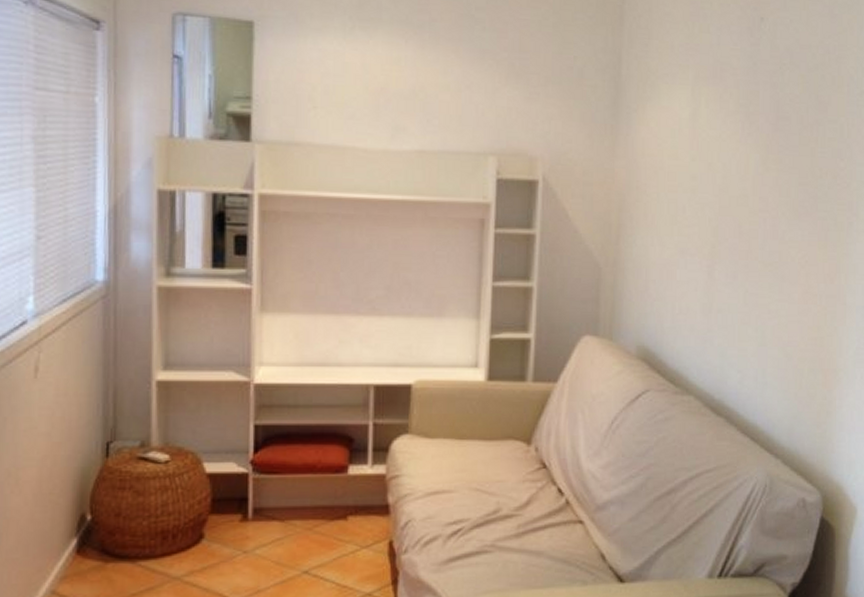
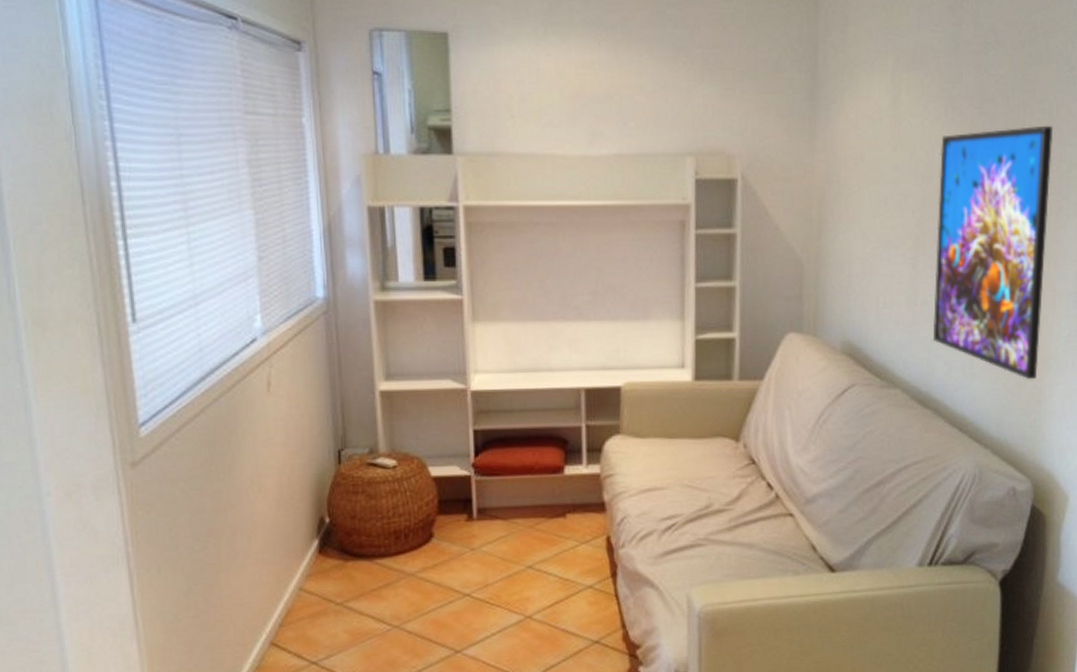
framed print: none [726,144,844,391] -> present [932,125,1053,380]

